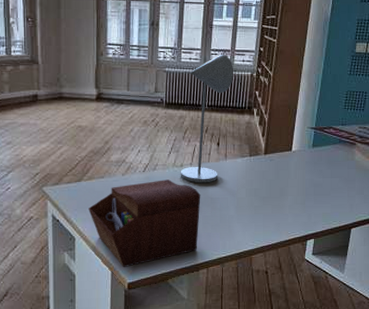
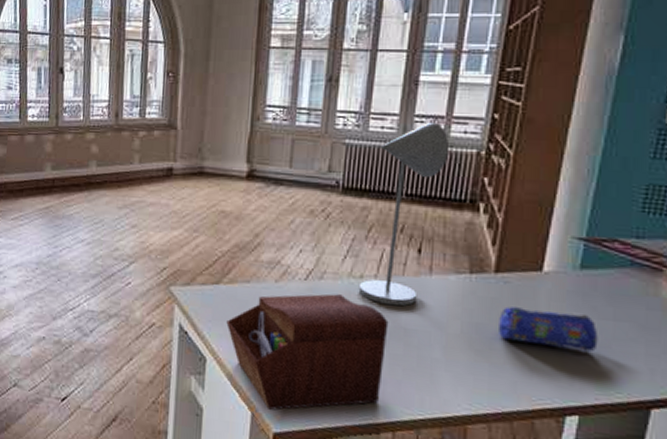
pencil case: none [268,175,323,199] -> present [499,306,598,353]

